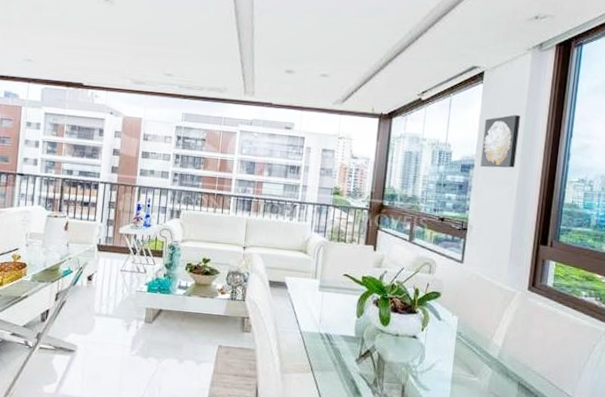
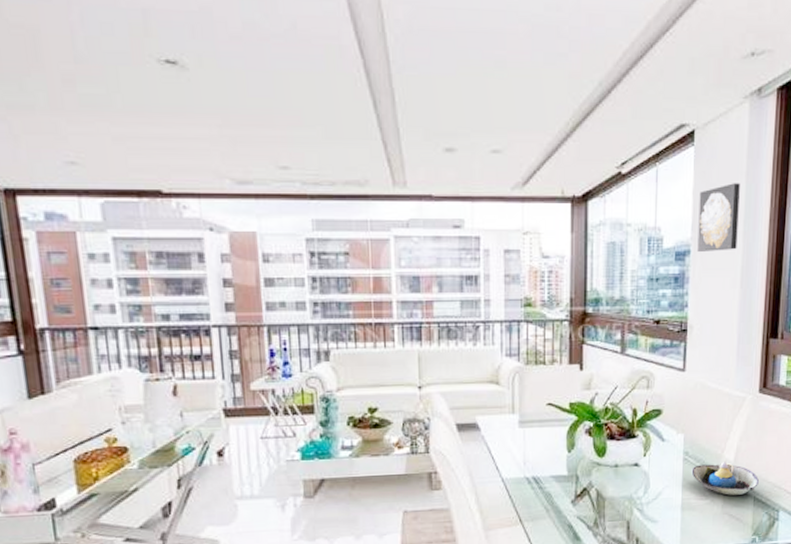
decorative bowl: none [462,345,524,378] -> present [691,461,759,495]

